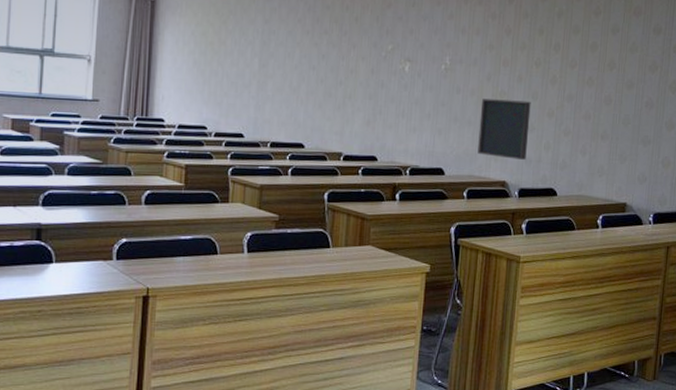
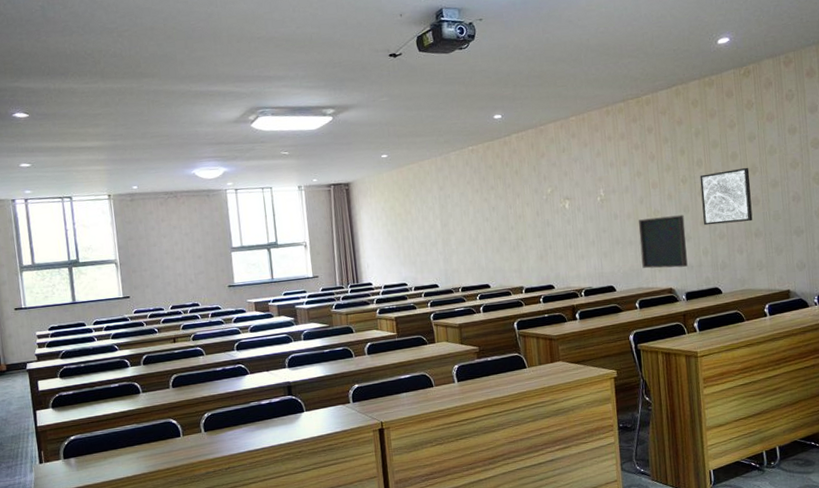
wall art: none [550,60,607,122] -> present [699,167,753,226]

